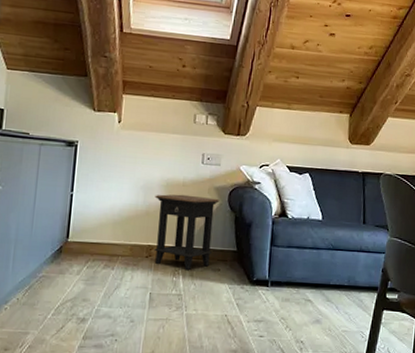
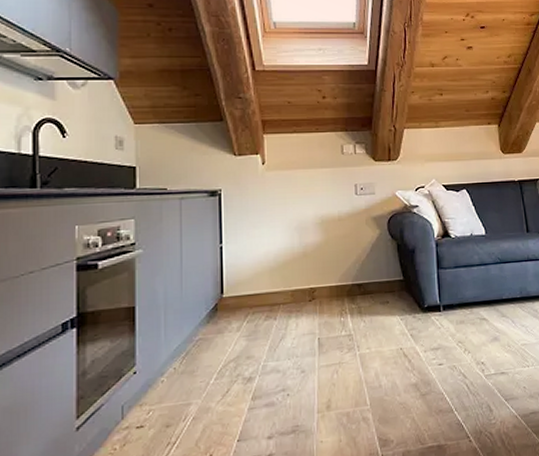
side table: present [154,194,220,271] -> none [310,228,379,309]

